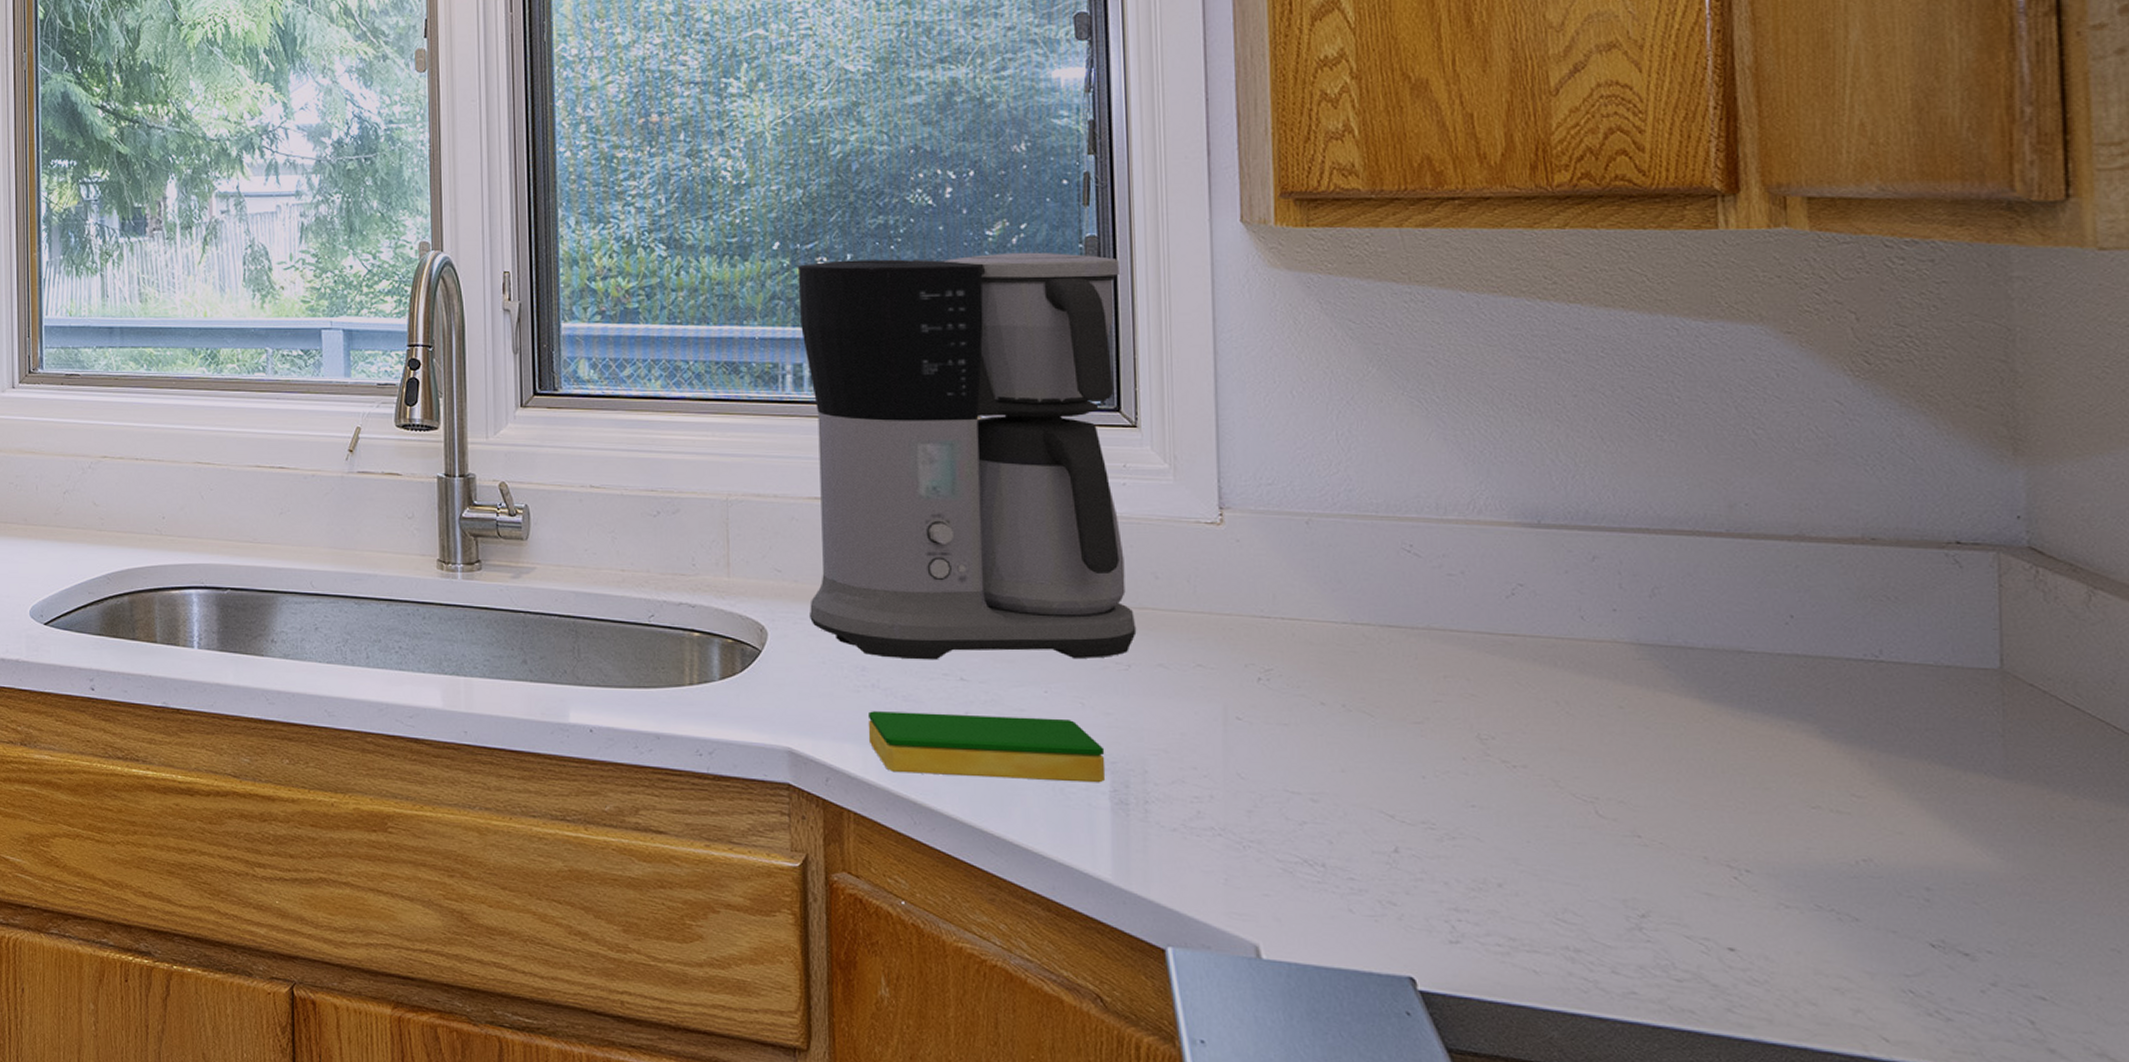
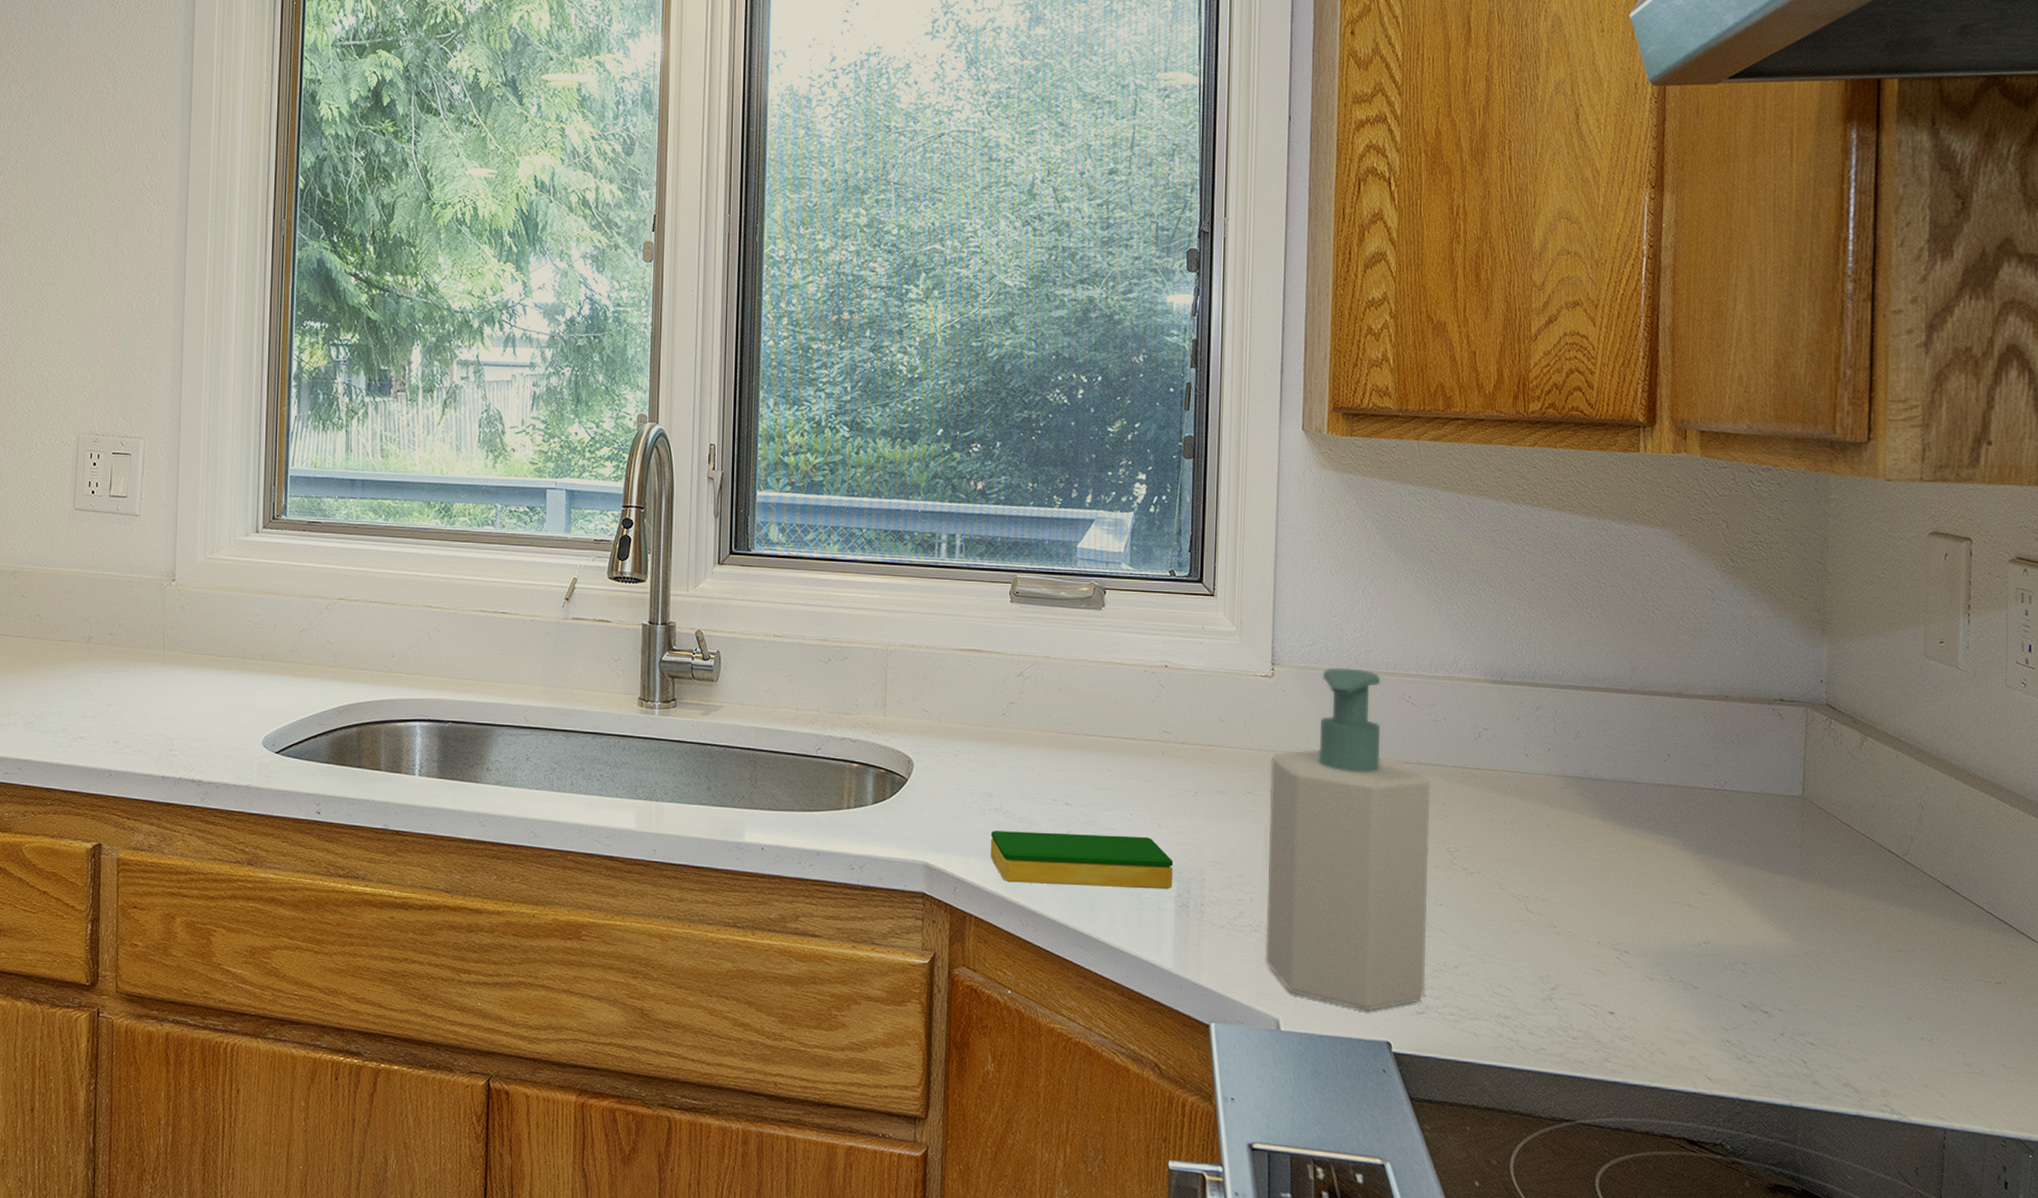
coffee maker: present [797,252,1137,660] -> none [949,447,1209,788]
soap bottle: none [1225,511,1459,939] -> present [1265,667,1431,1012]

